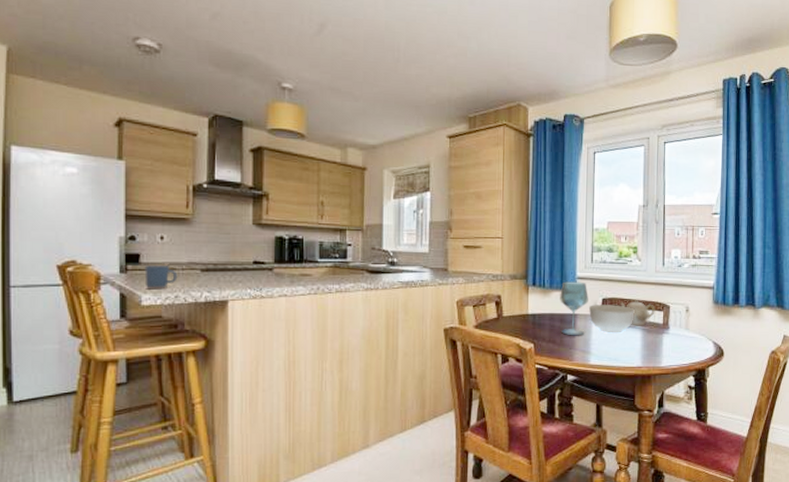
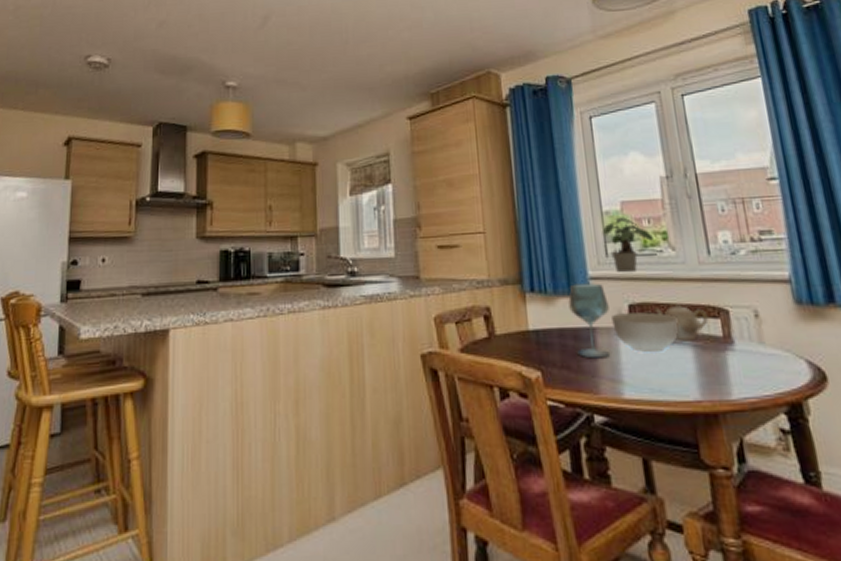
mug: present [144,265,178,288] -> none [84,291,118,319]
potted plant: none [592,233,627,276] -> present [603,217,654,274]

